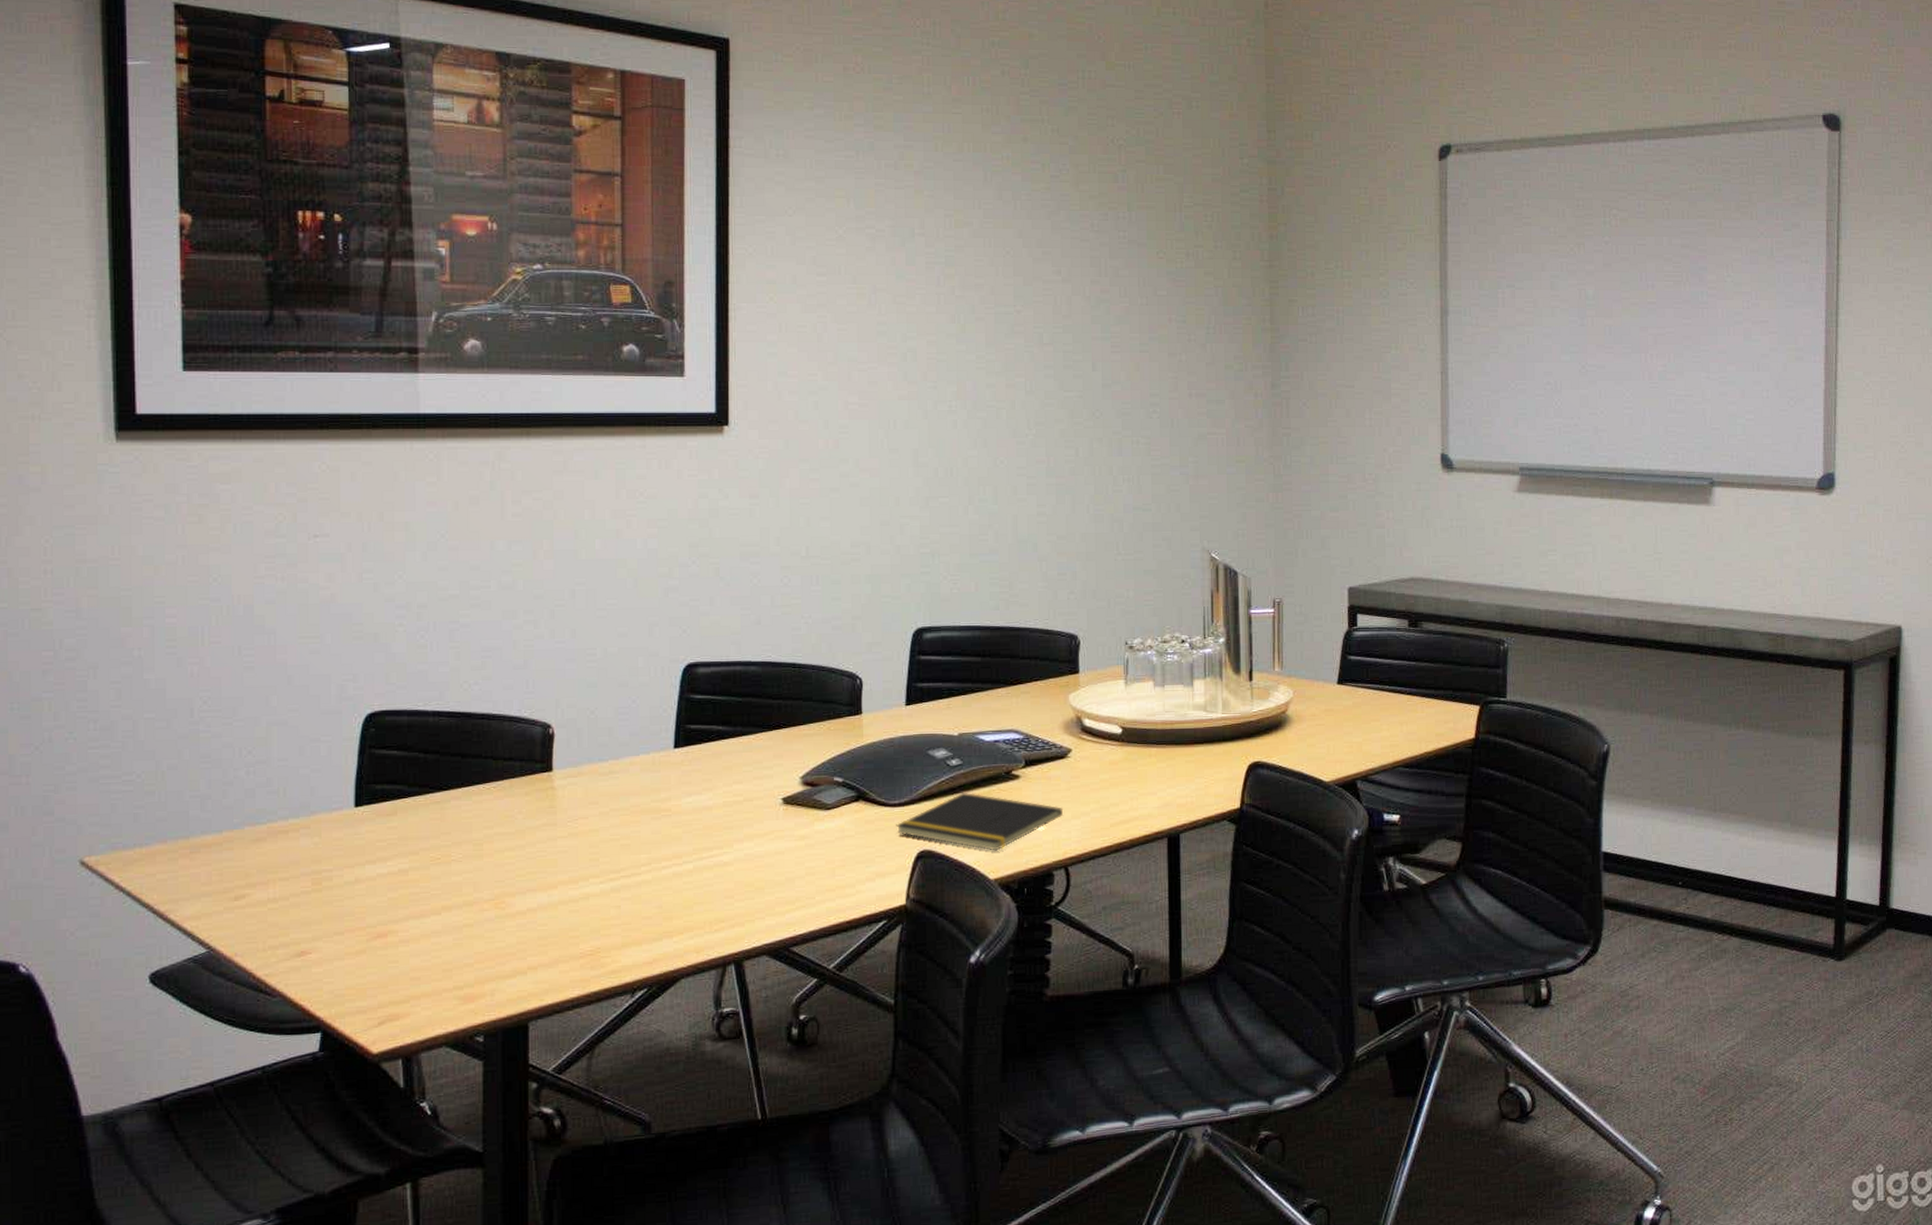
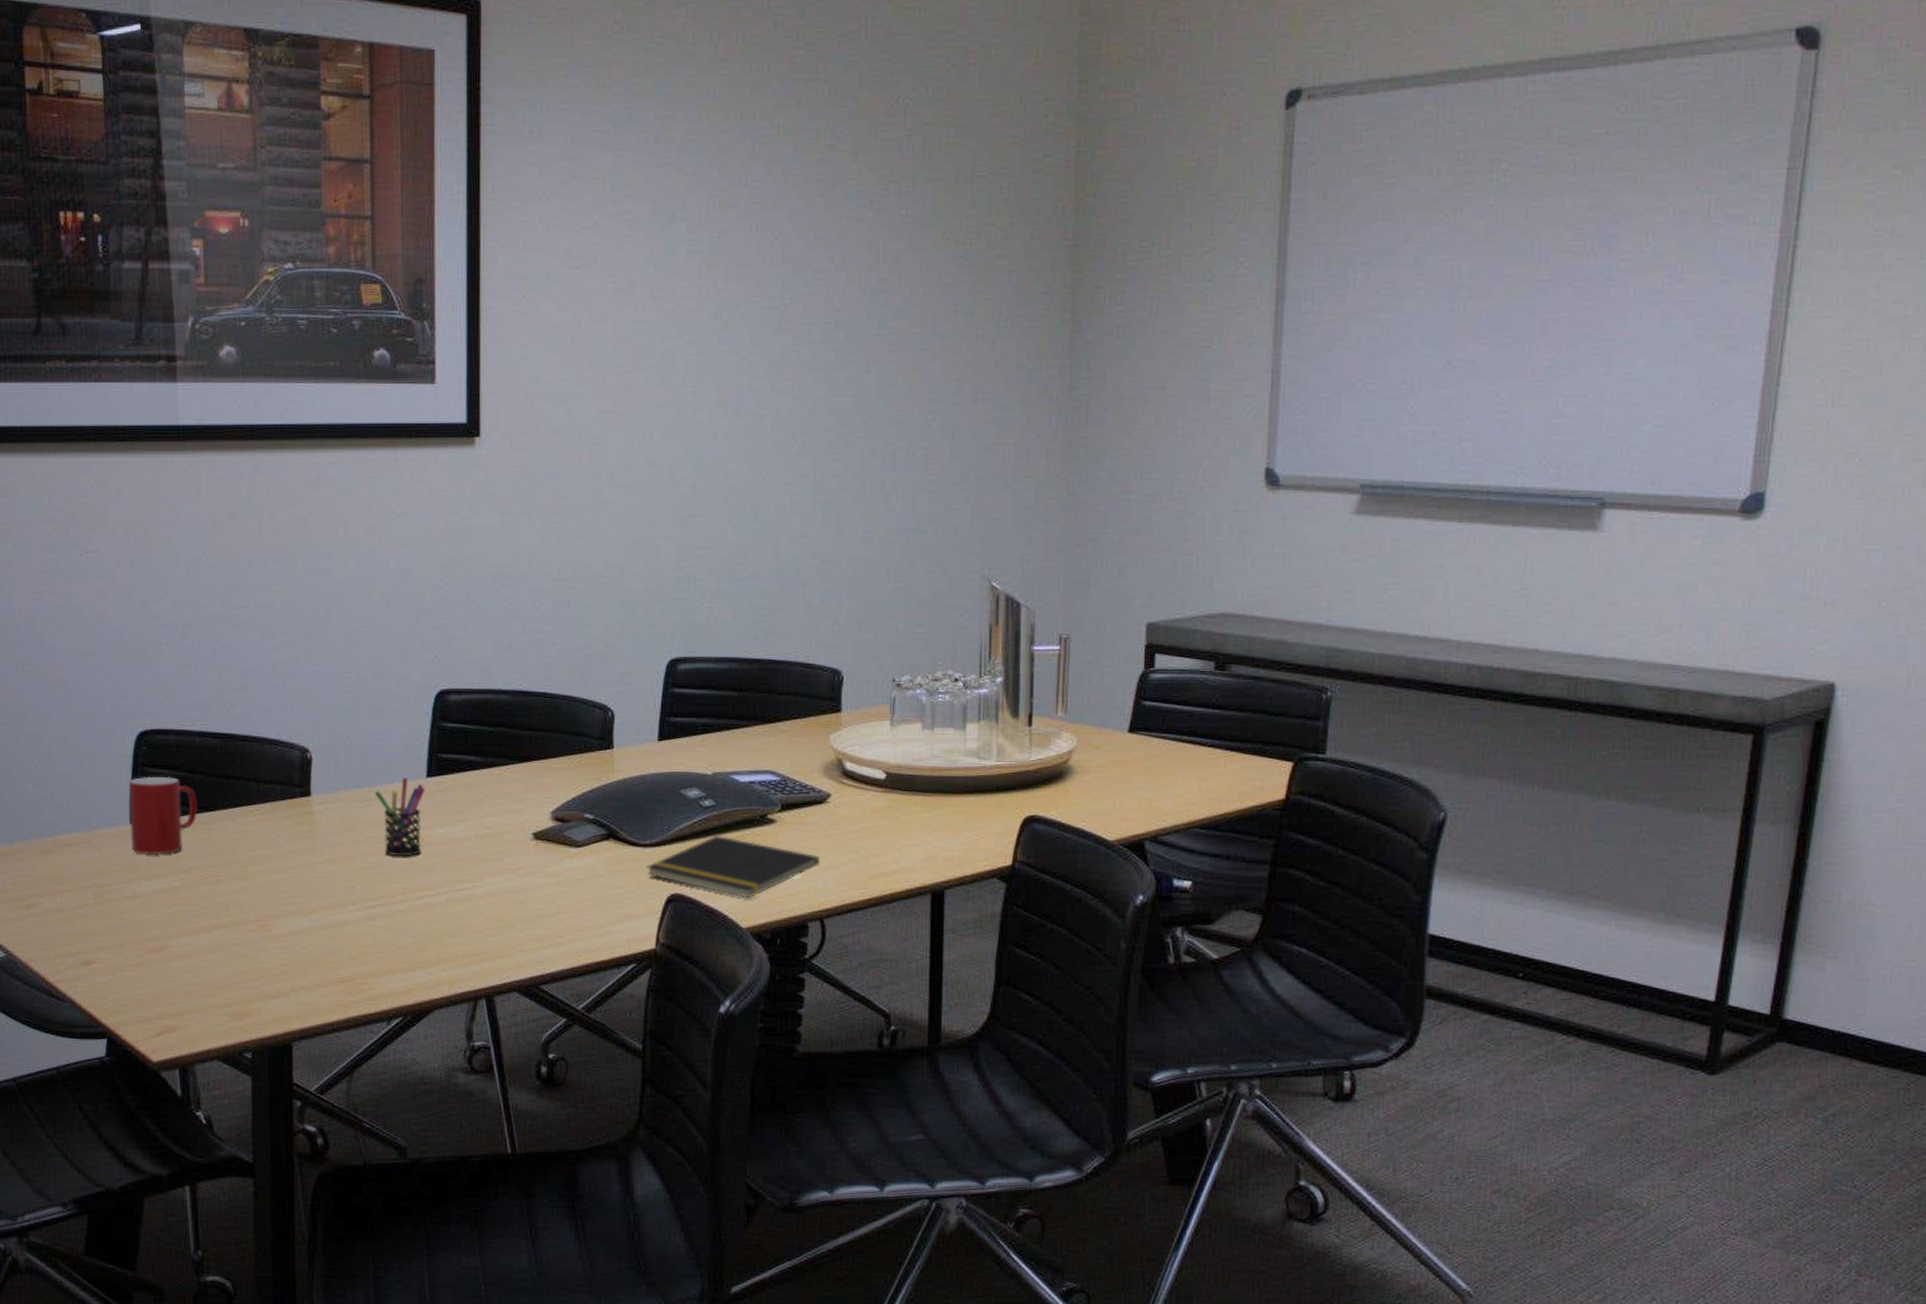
cup: none [354,758,429,838] -> present [129,776,197,856]
pen holder: none [619,749,673,827] -> present [374,778,426,856]

